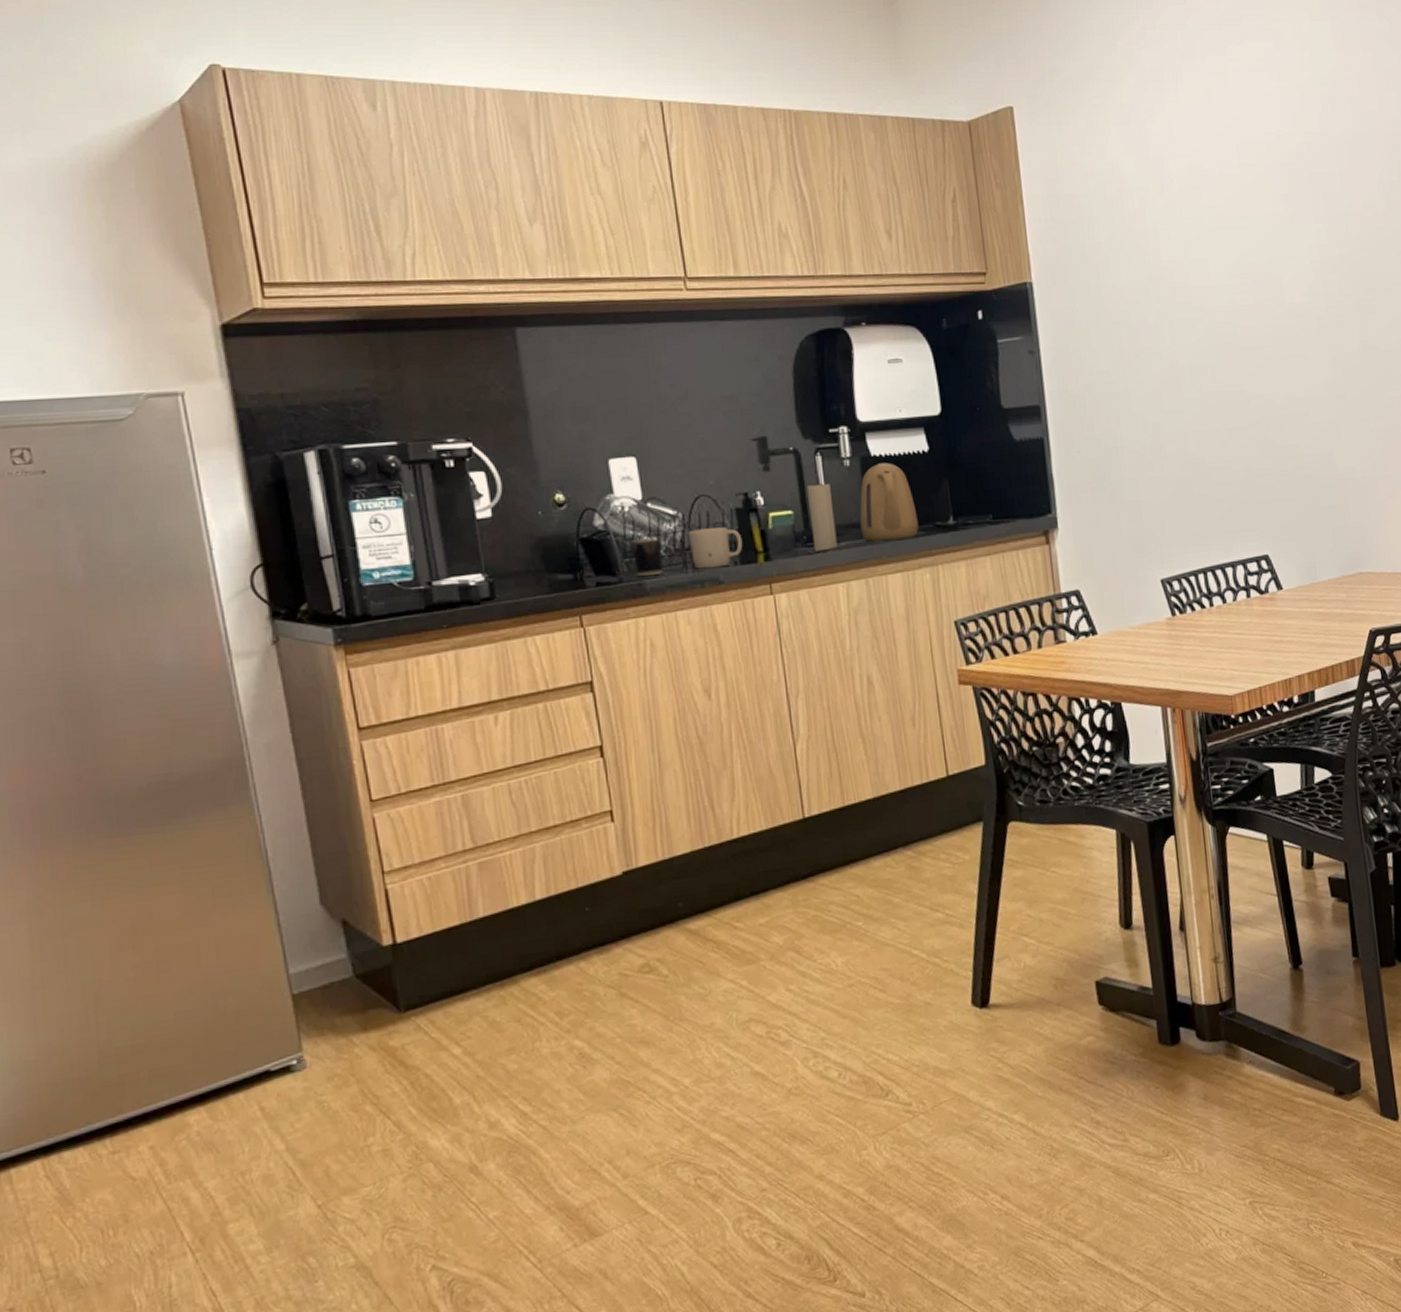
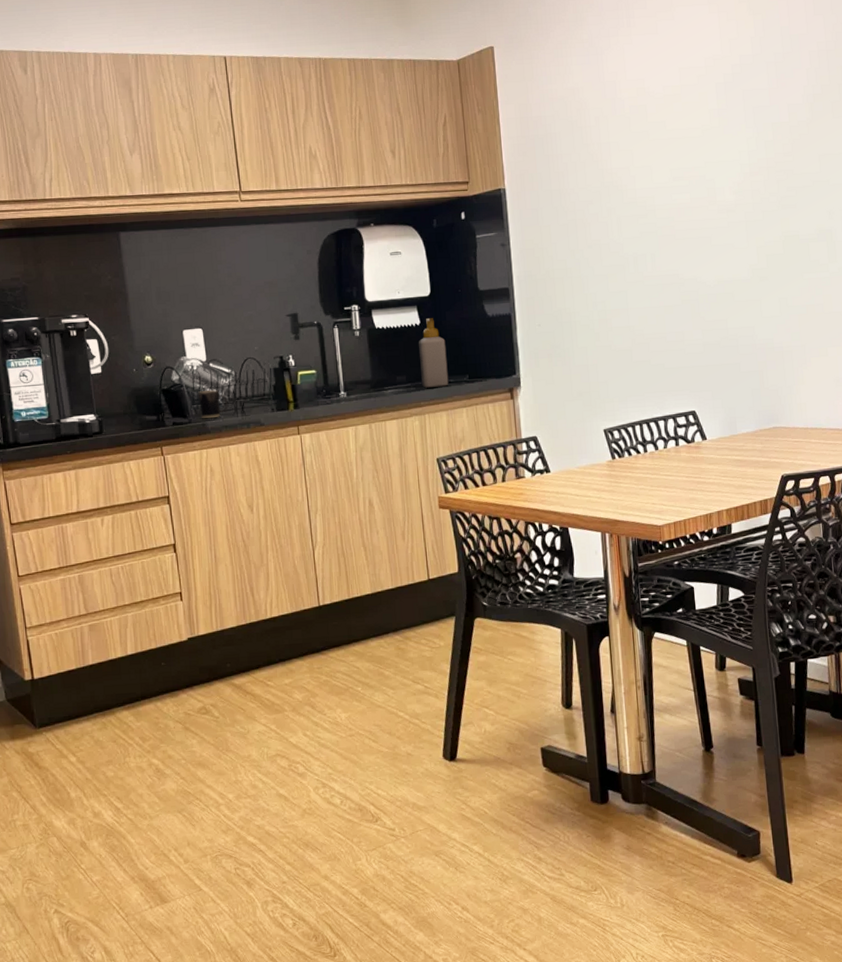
mug: present [687,527,743,569] -> none [238,382,279,414]
paper towel roll: present [806,483,838,553] -> none [326,349,349,403]
kettle: present [859,463,919,543] -> none [366,333,411,396]
soap bottle: none [927,442,968,533] -> present [419,317,449,389]

